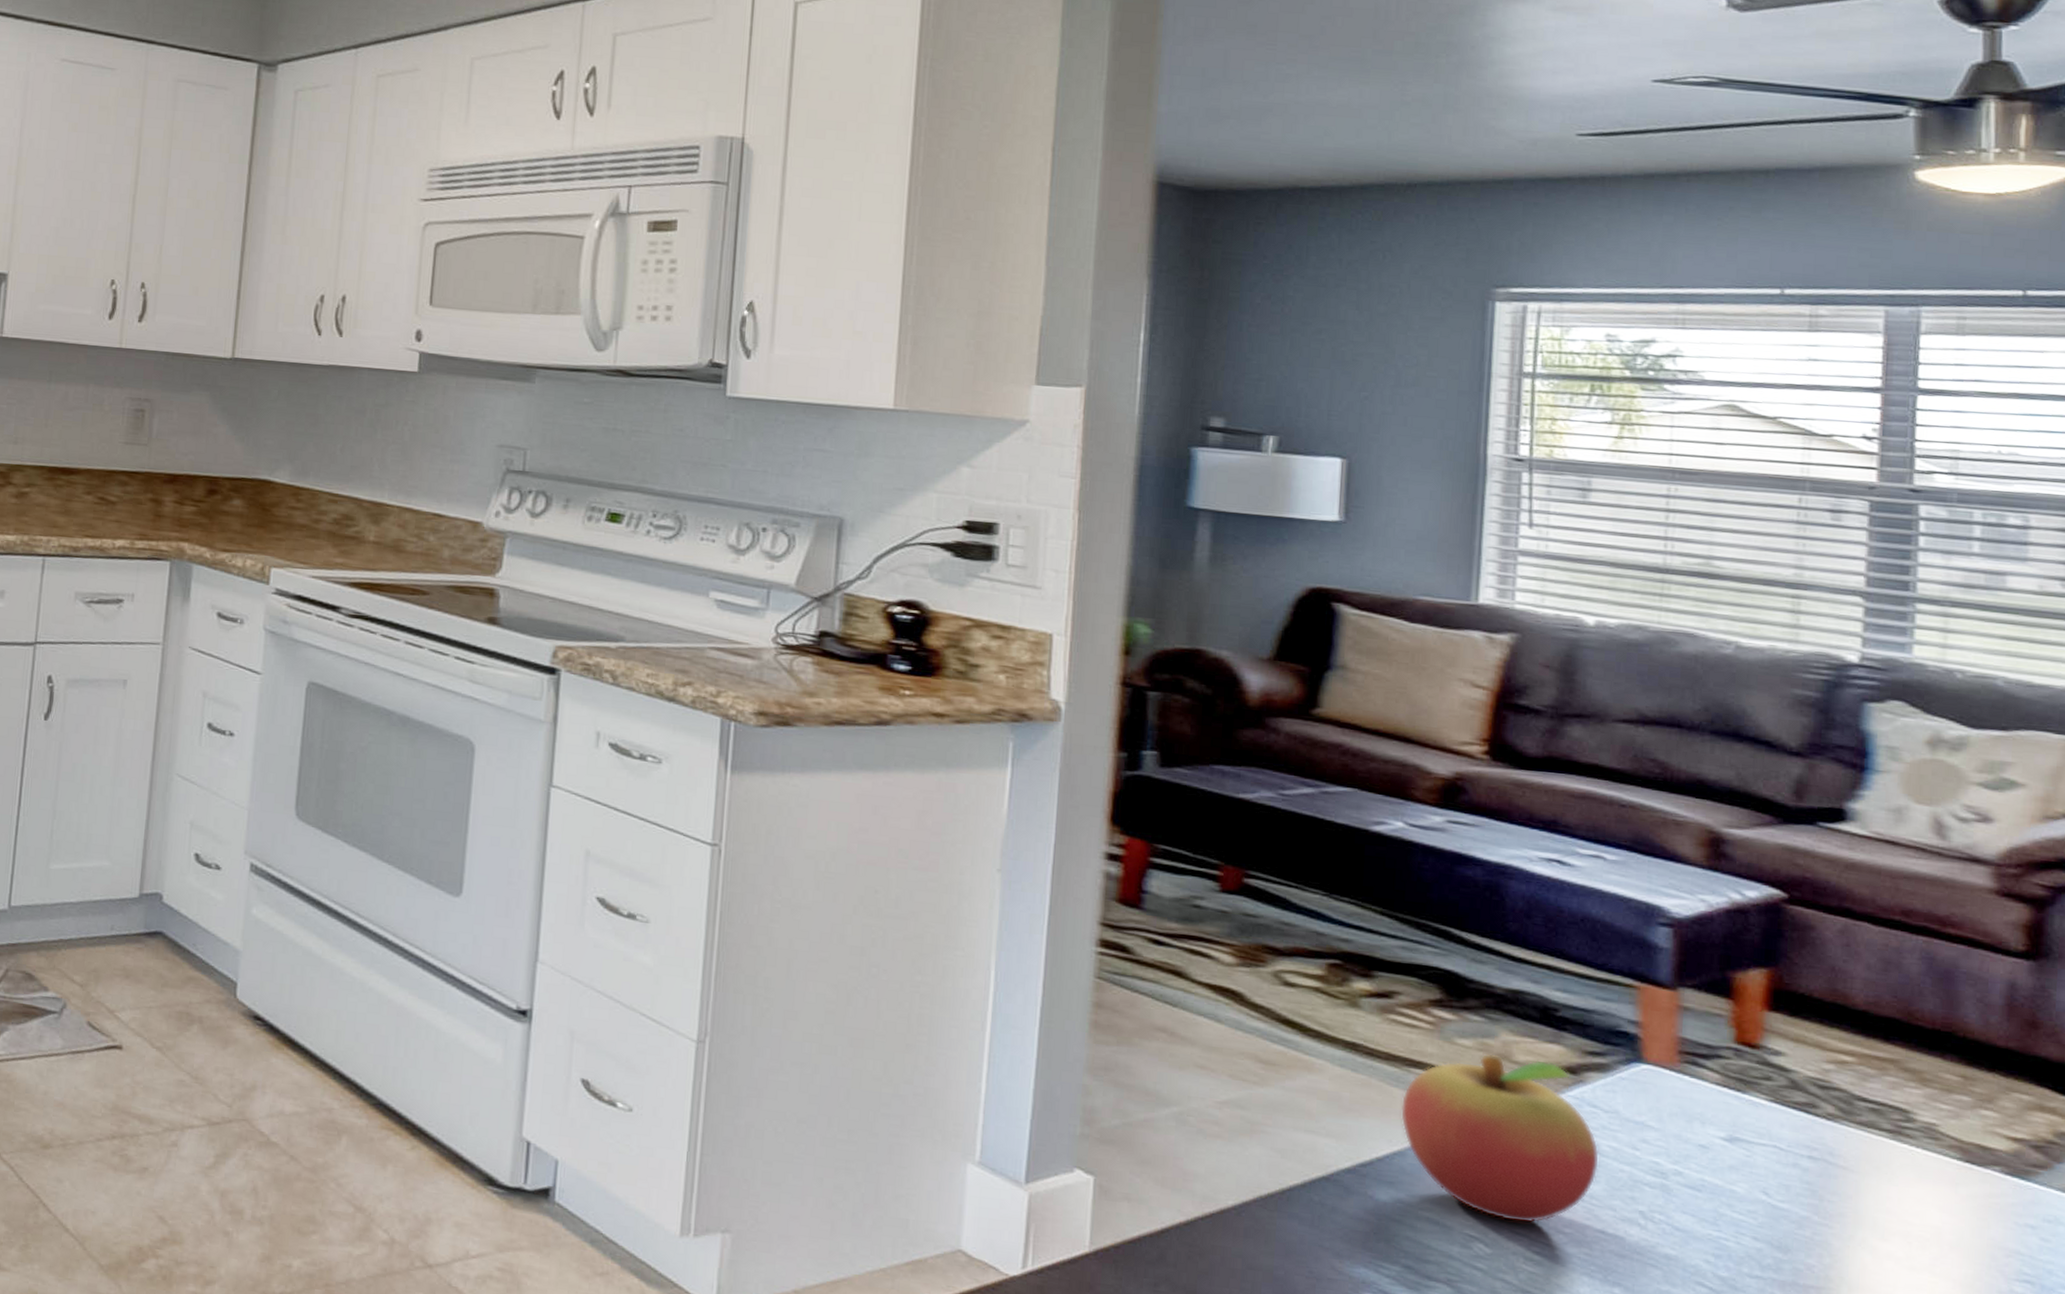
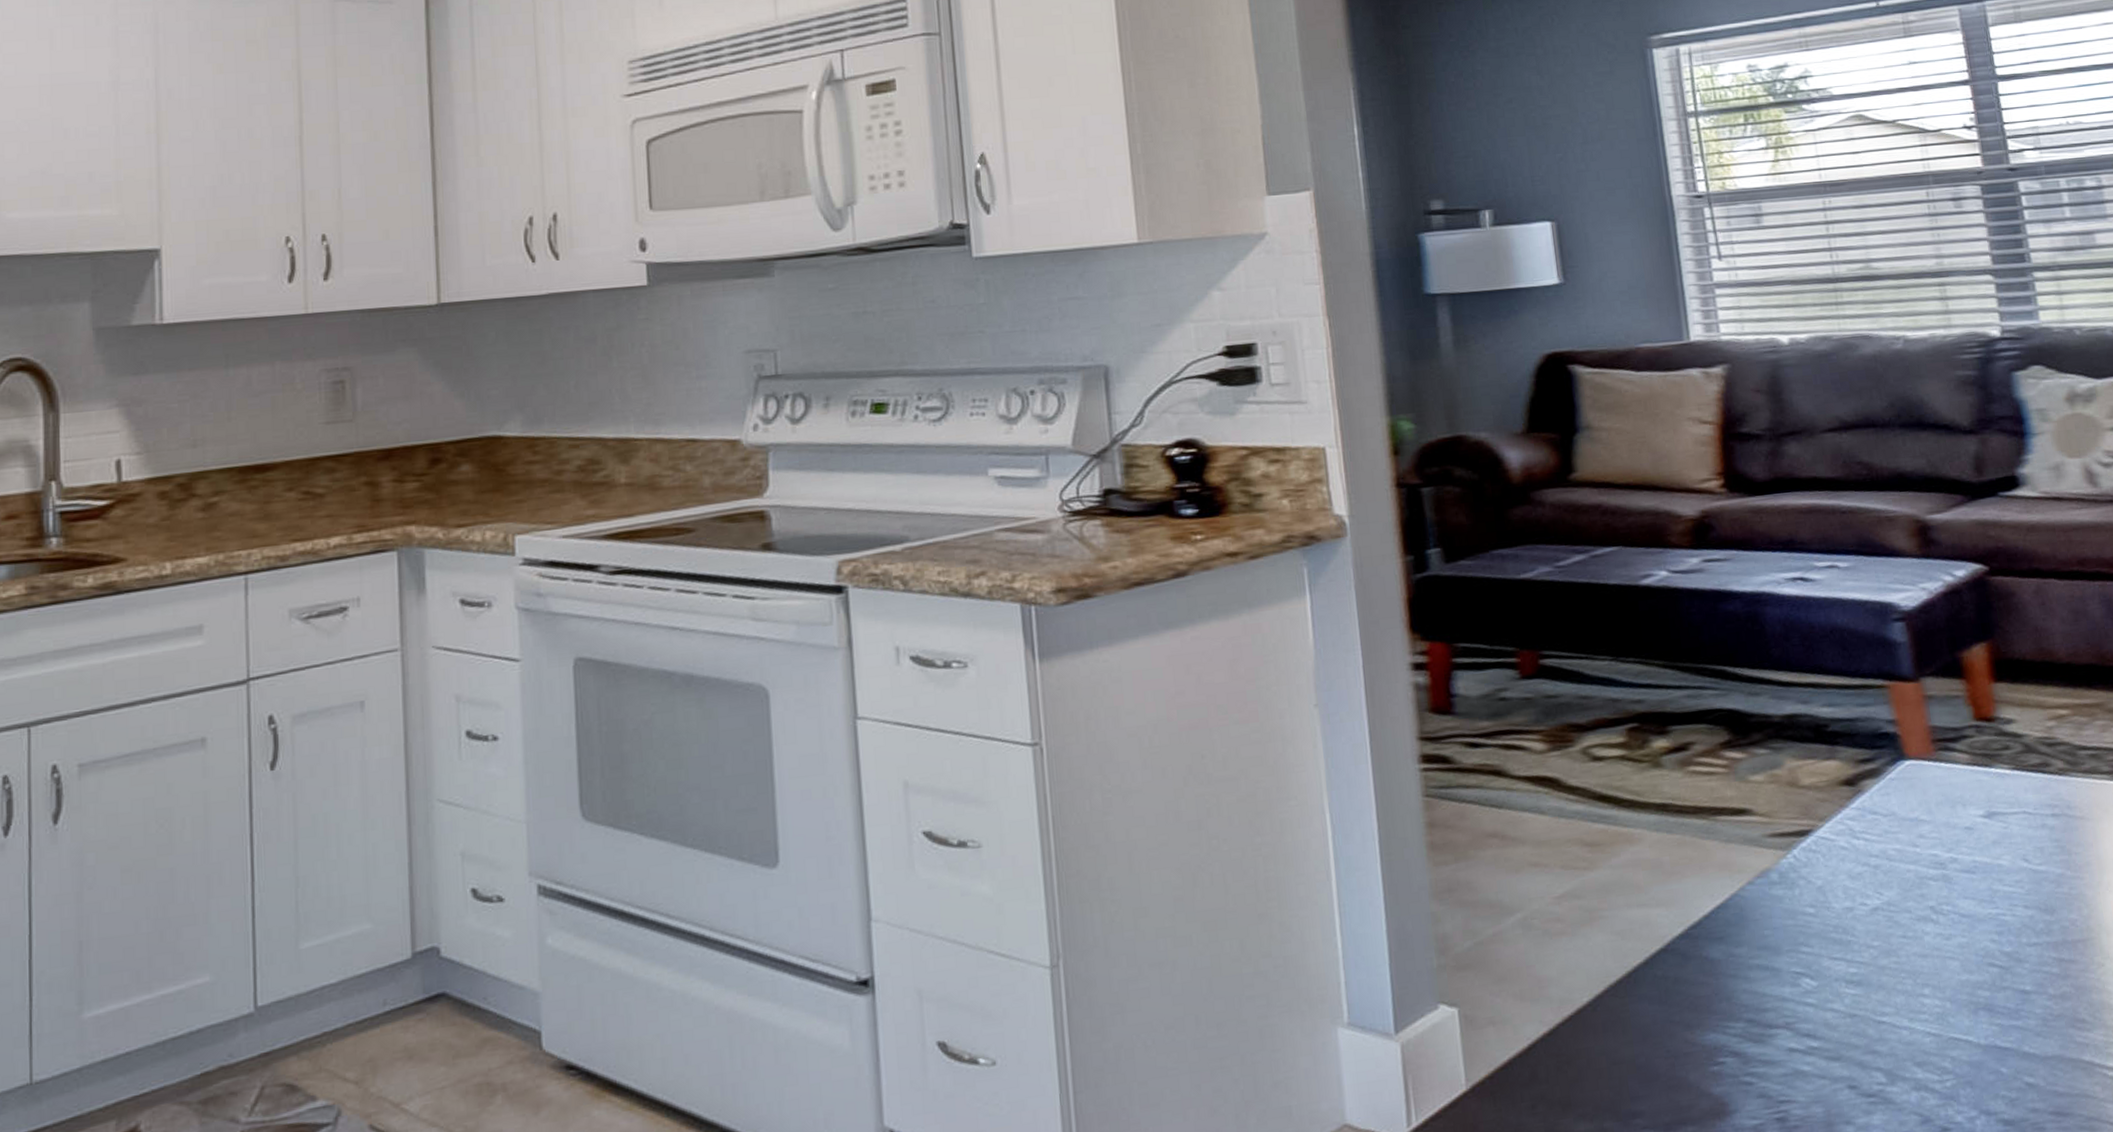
fruit: present [1400,1053,1599,1224] -> none [1714,778,1890,949]

